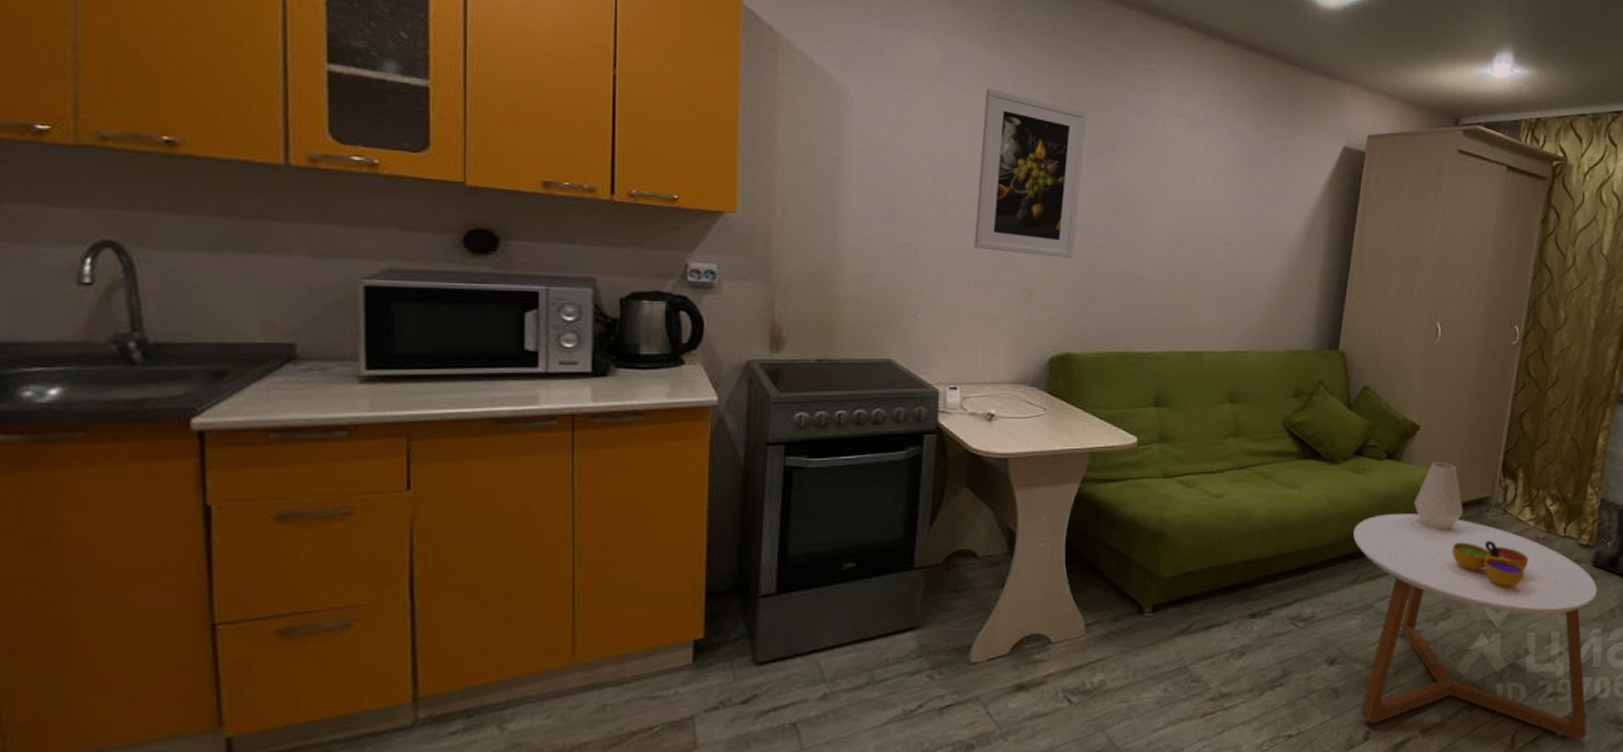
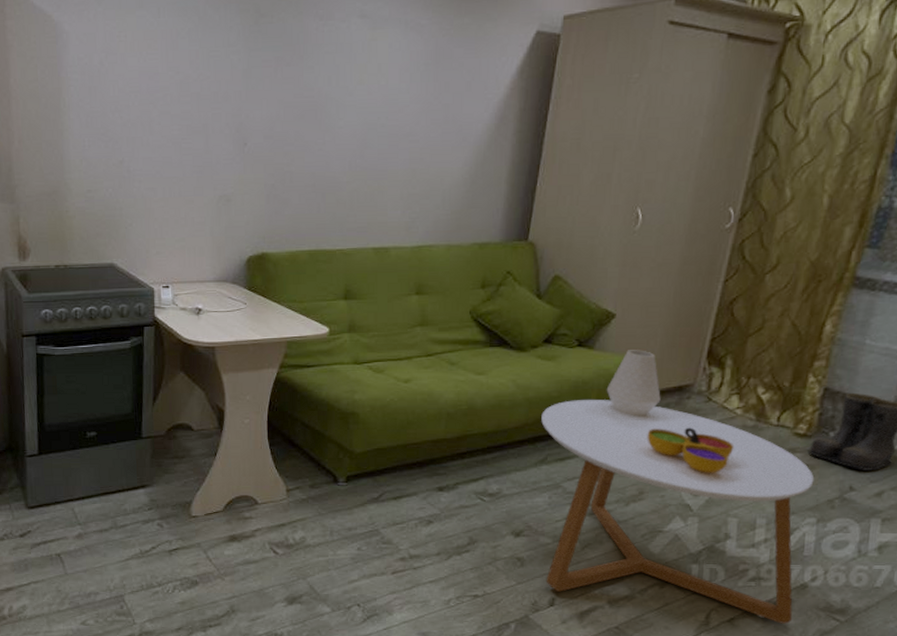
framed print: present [974,88,1086,259] -> none [177,10,273,166]

